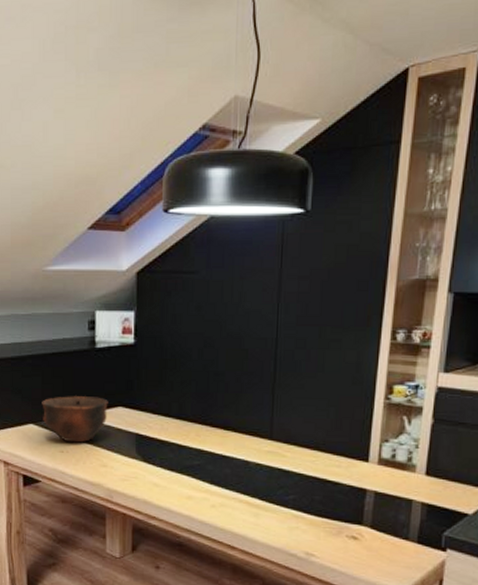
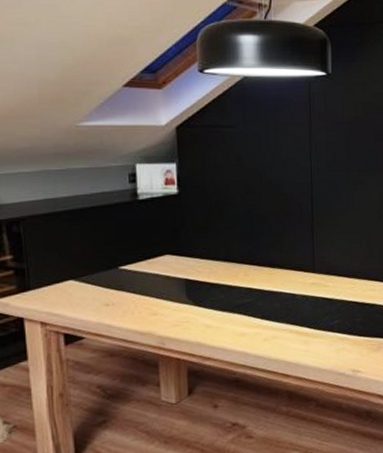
bowl: present [42,396,108,443] -> none [82,247,155,295]

